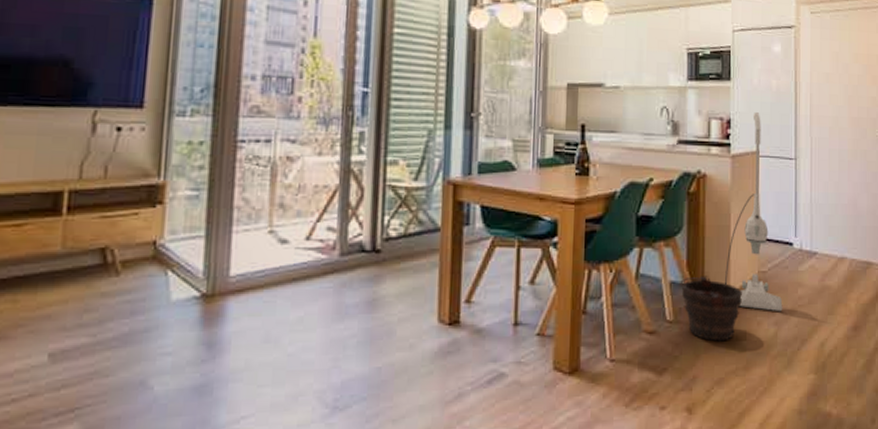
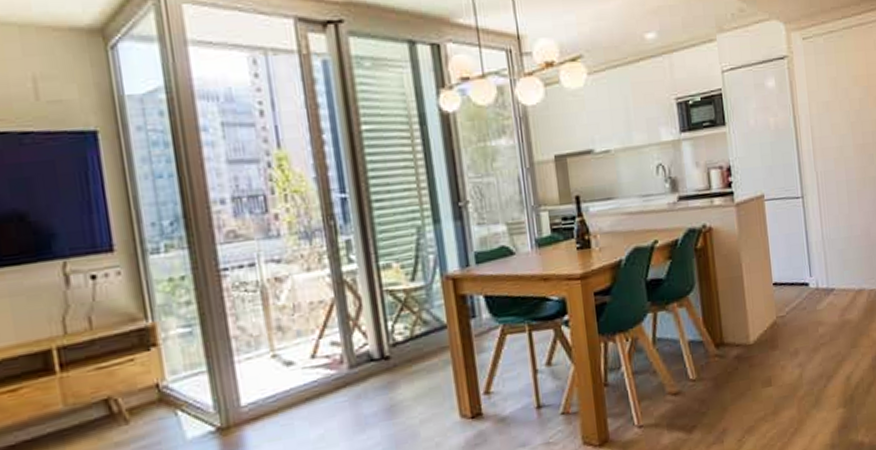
bucket: present [680,276,742,342] -> none [698,329,763,393]
vacuum cleaner: present [725,112,783,312] -> none [743,155,805,355]

